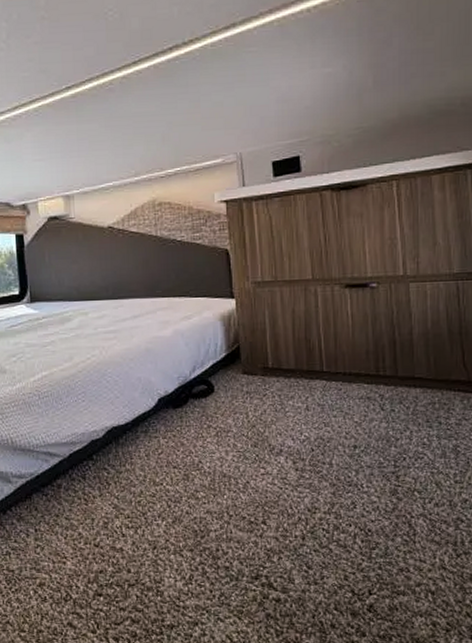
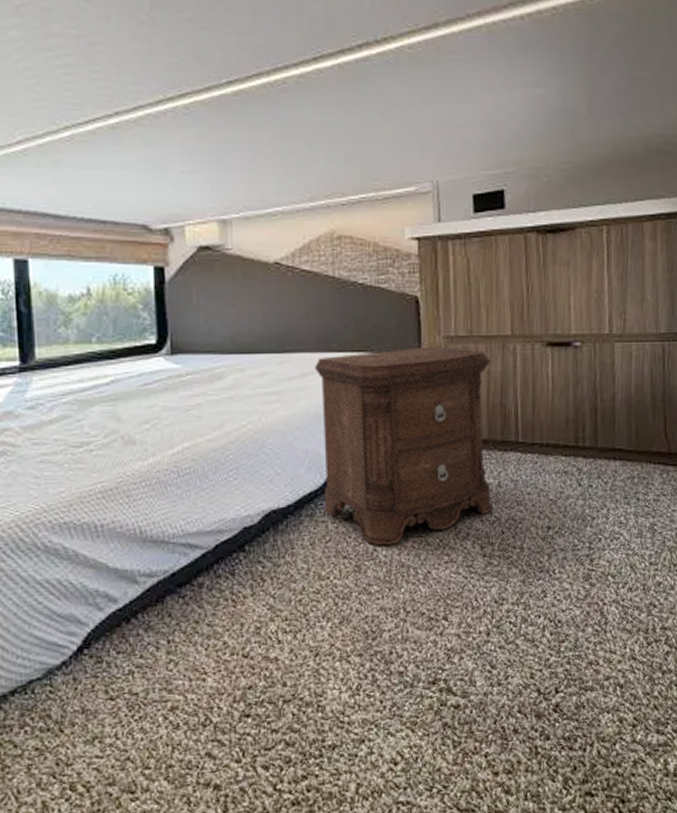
nightstand: none [143,290,302,459] -> present [314,346,493,546]

